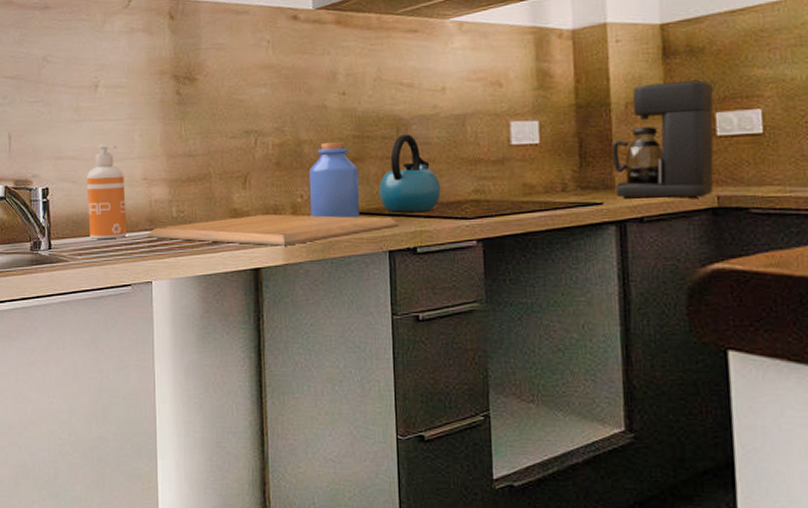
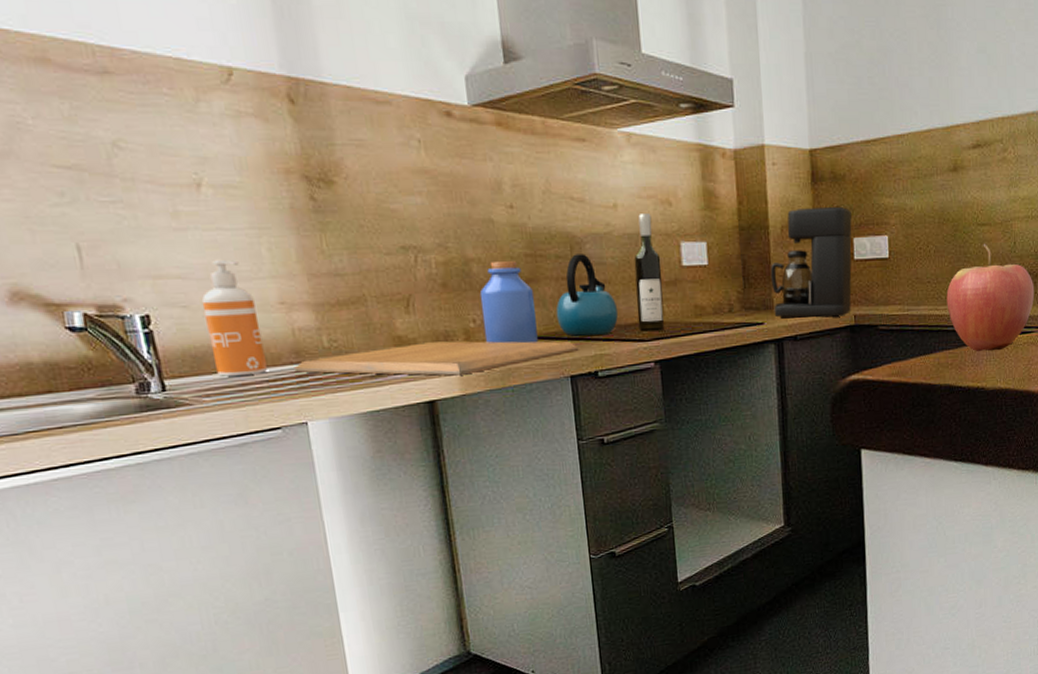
bottle: none [460,95,490,210] -> present [634,213,665,332]

